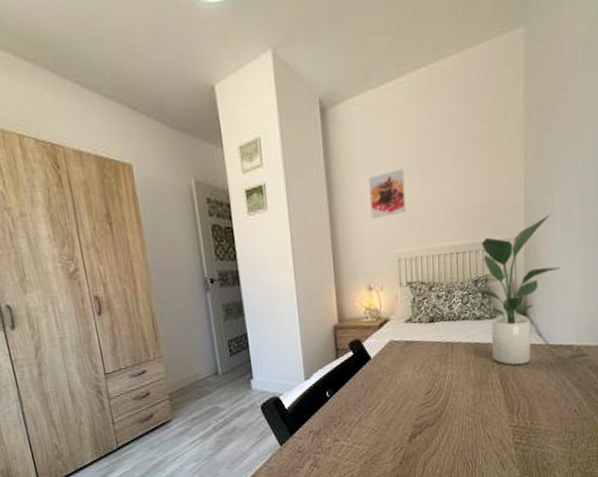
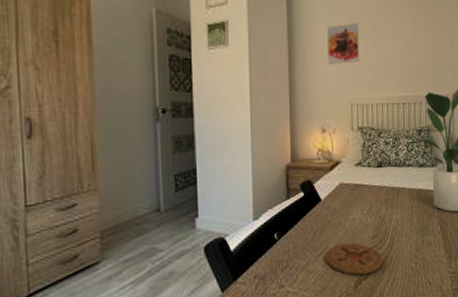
coaster: none [377,399,439,430] -> present [325,243,384,275]

